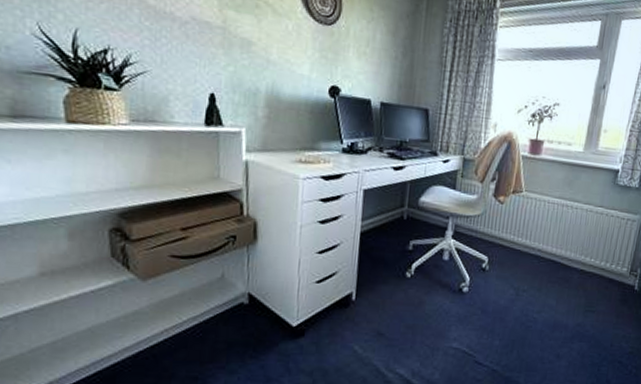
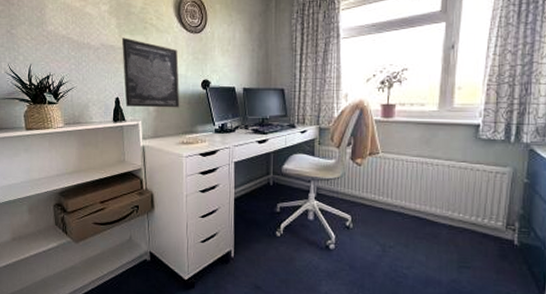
wall art: none [222,13,301,117] -> present [121,37,180,108]

